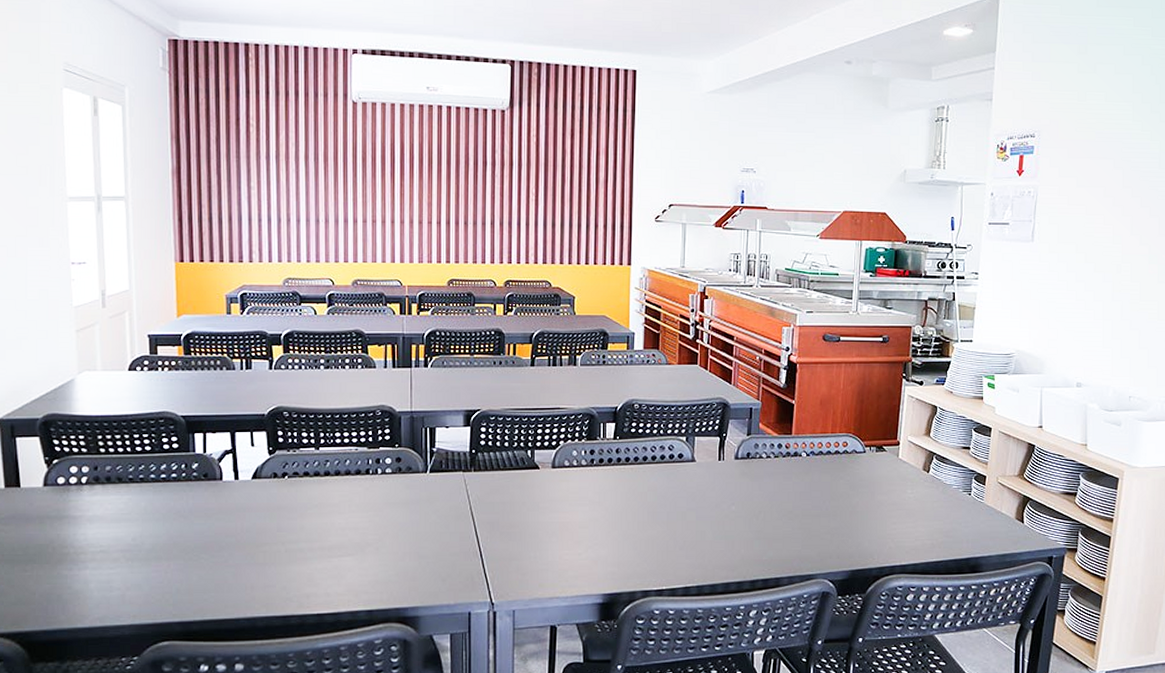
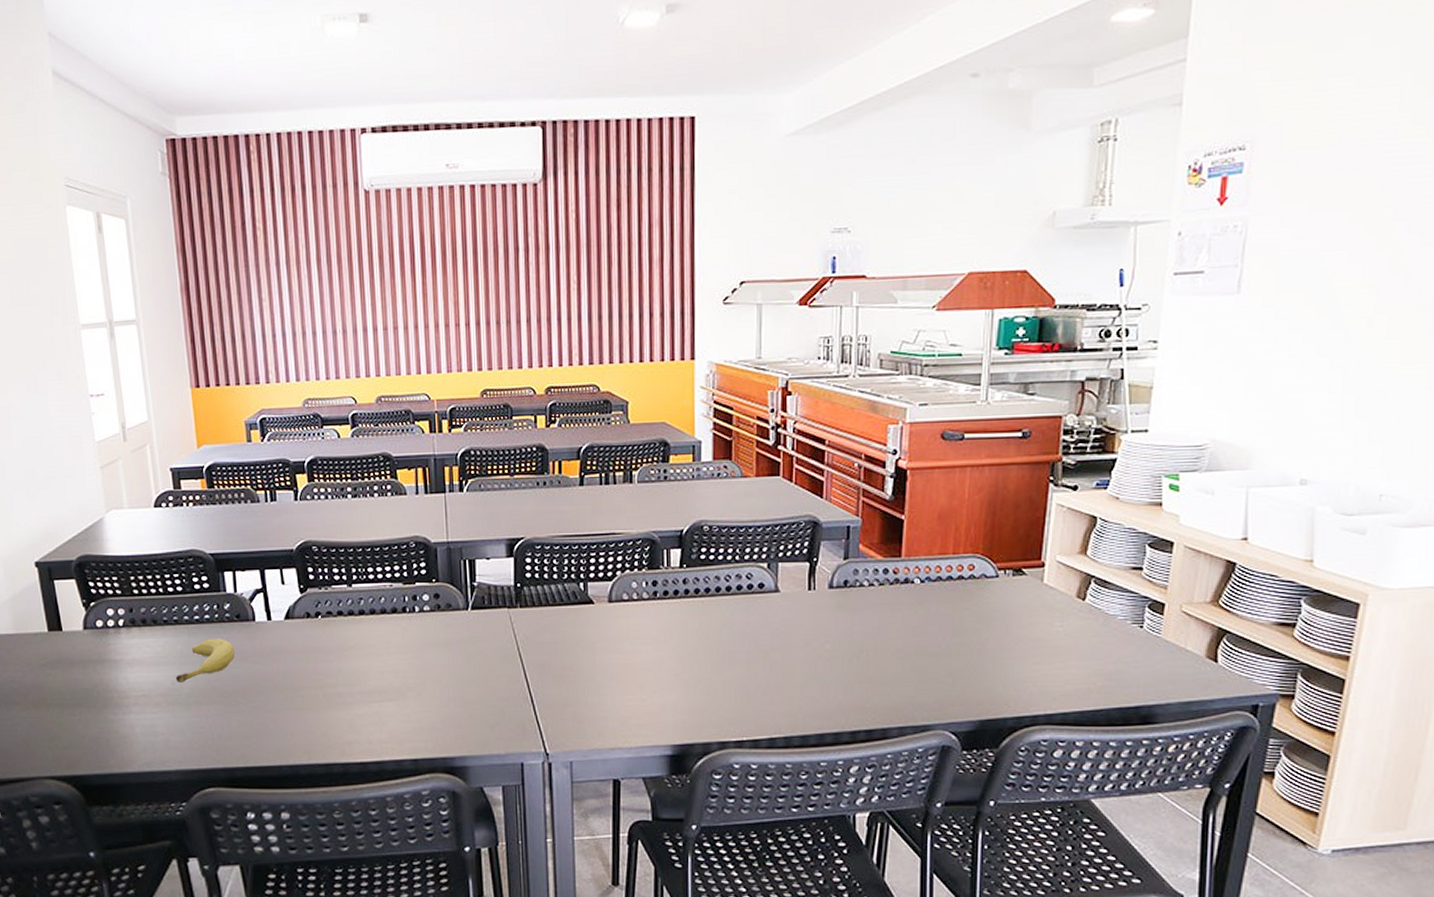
fruit: none [136,496,199,540] -> present [175,638,235,684]

